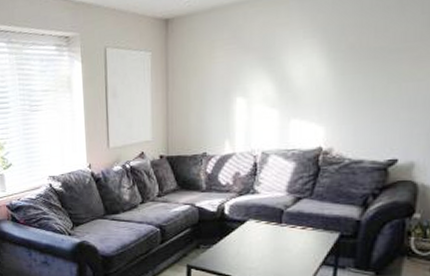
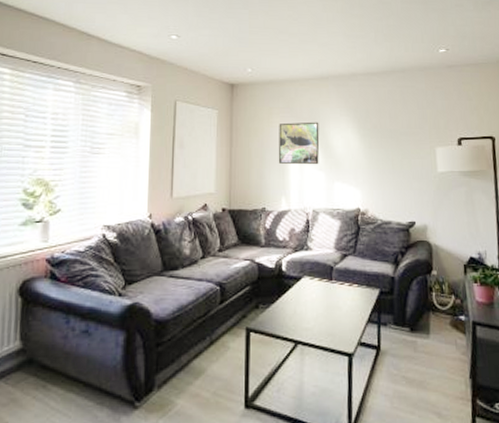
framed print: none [221,50,274,104] -> present [278,121,320,165]

